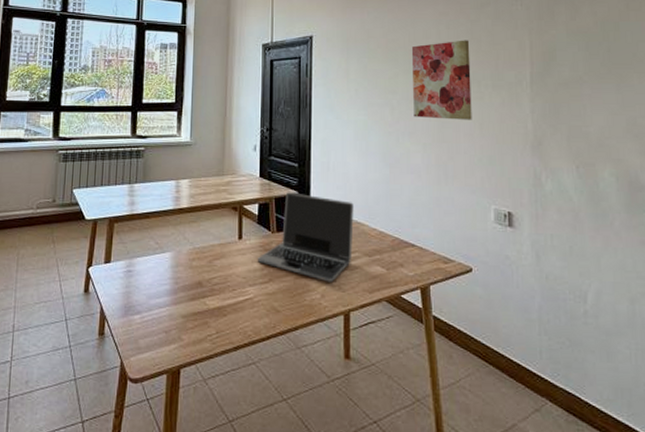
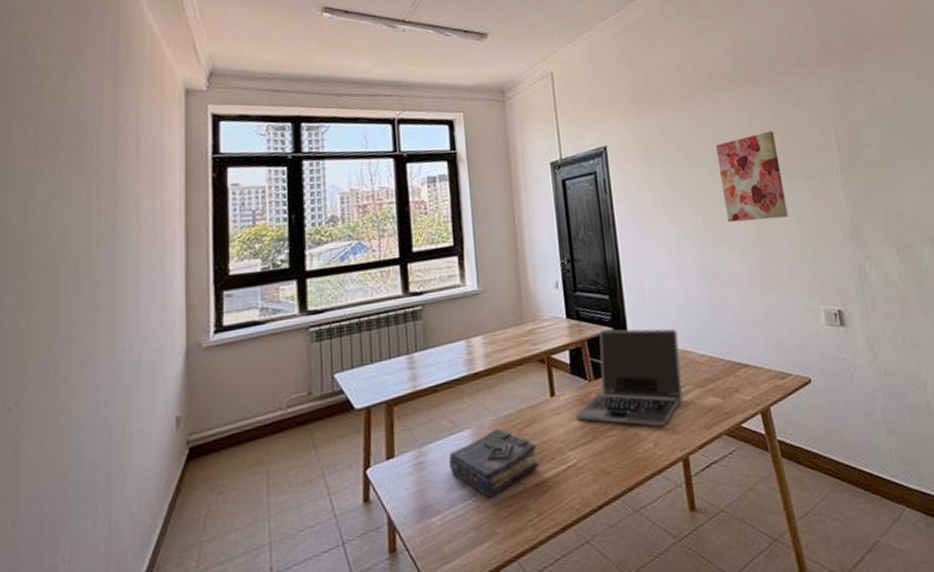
book: none [152,256,222,311] -> present [449,428,539,499]

